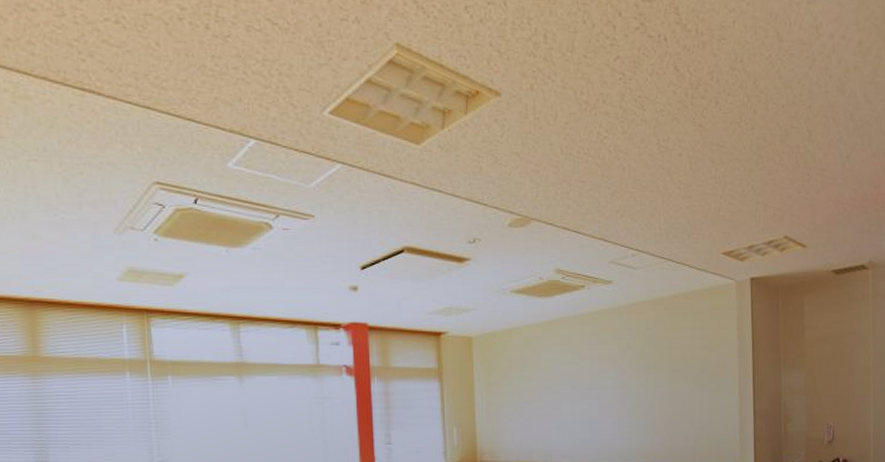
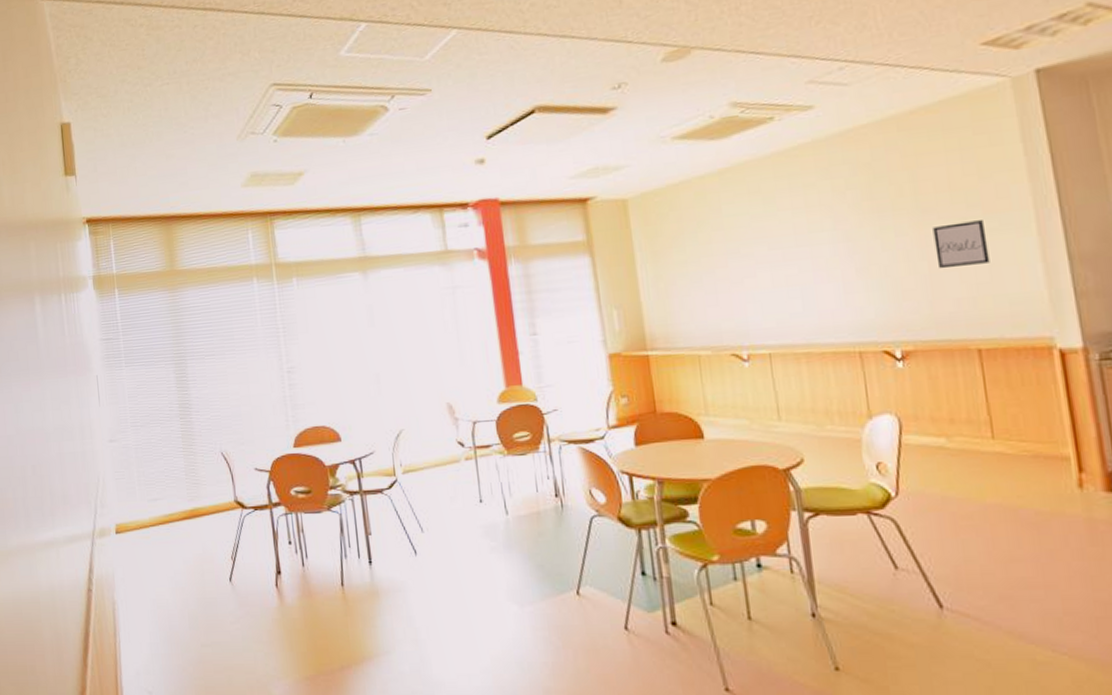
wall art: none [678,382,710,415] -> present [933,220,990,269]

